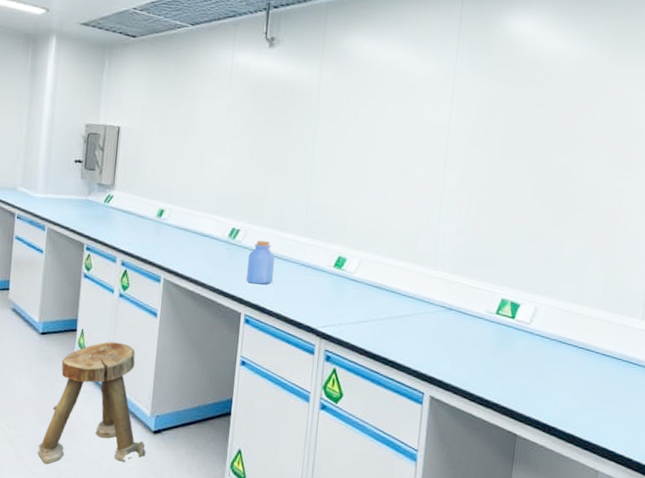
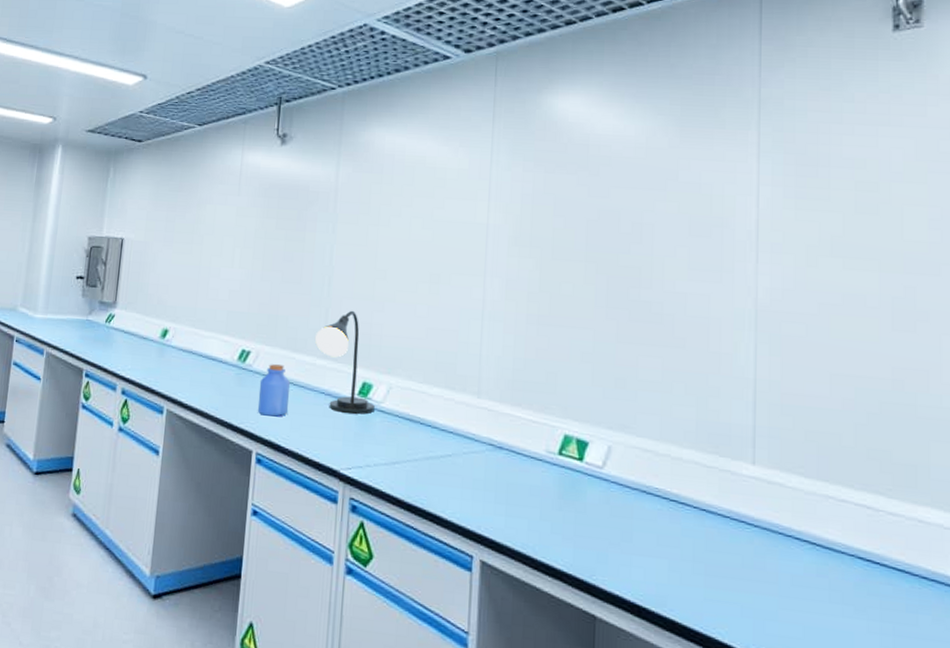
stool: present [37,341,146,464] -> none [26,484,144,633]
desk lamp: none [298,196,348,283] -> present [315,310,375,414]

